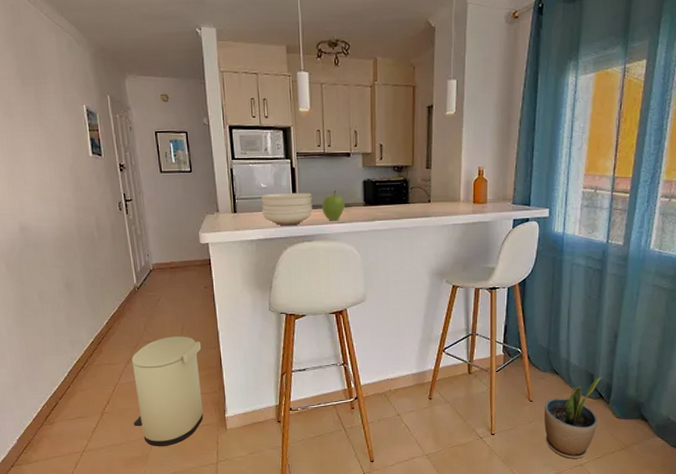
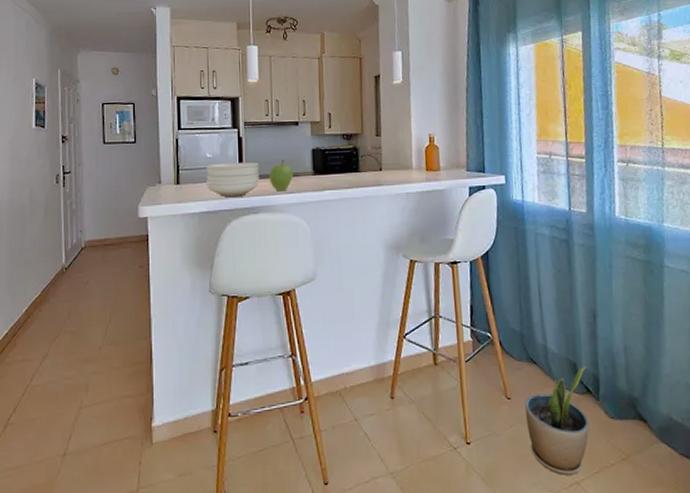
pedal bin: present [131,336,204,446] -> none [41,324,131,469]

